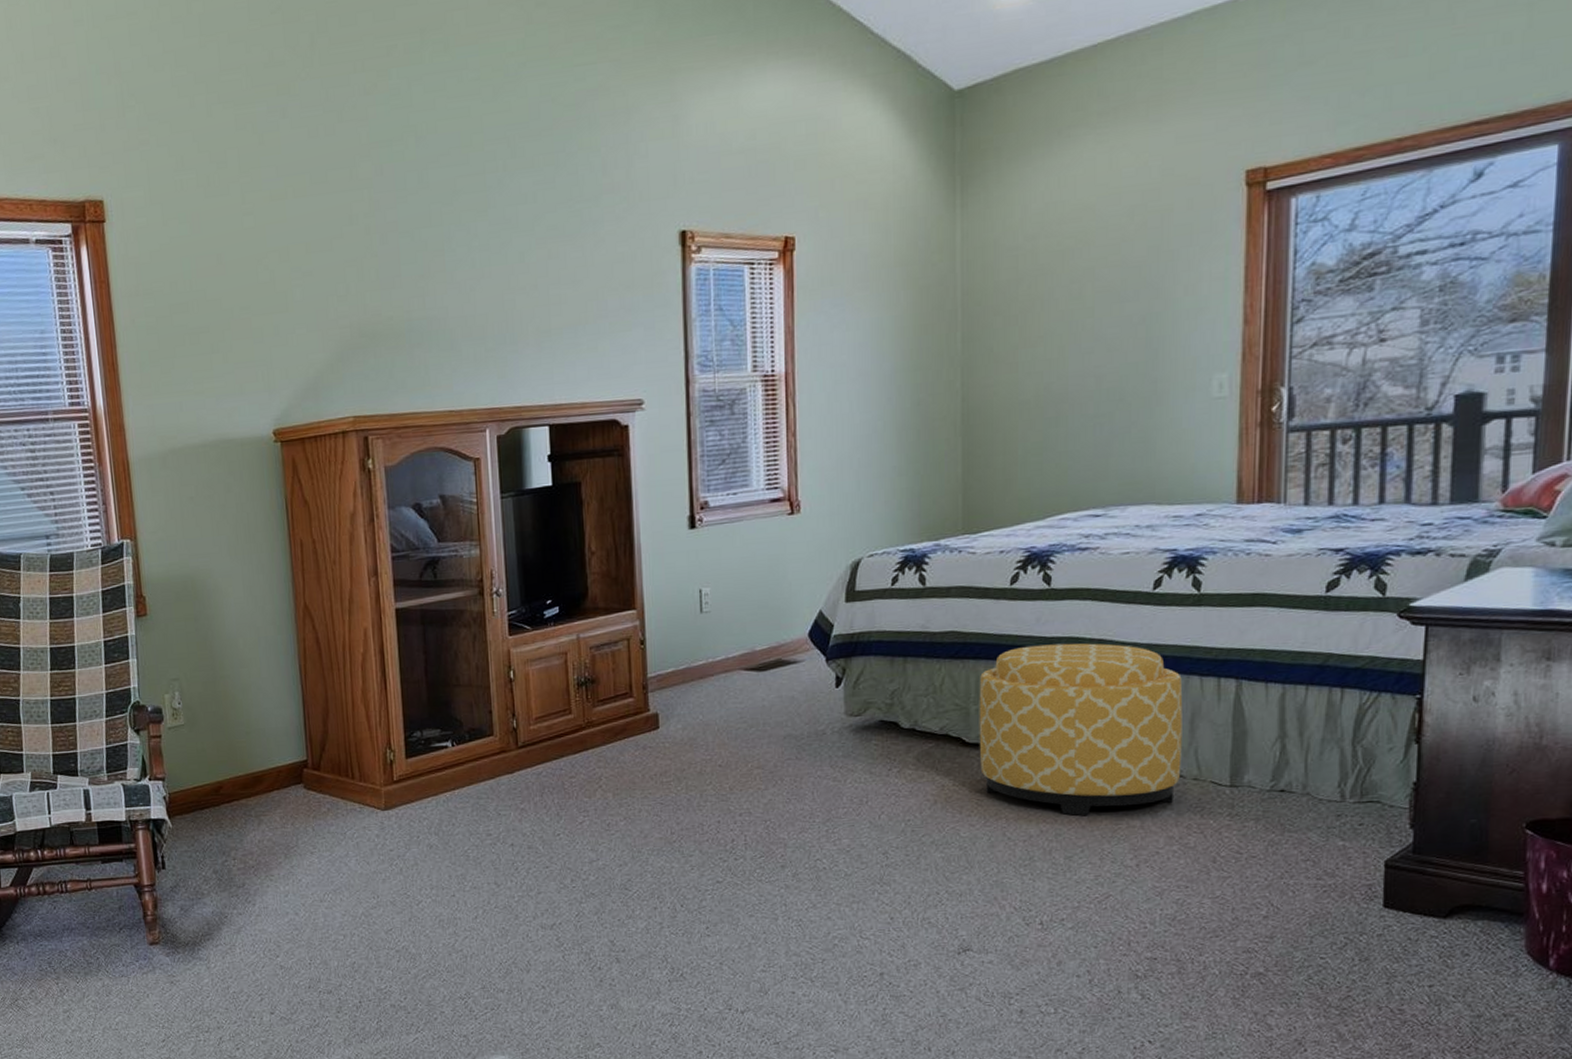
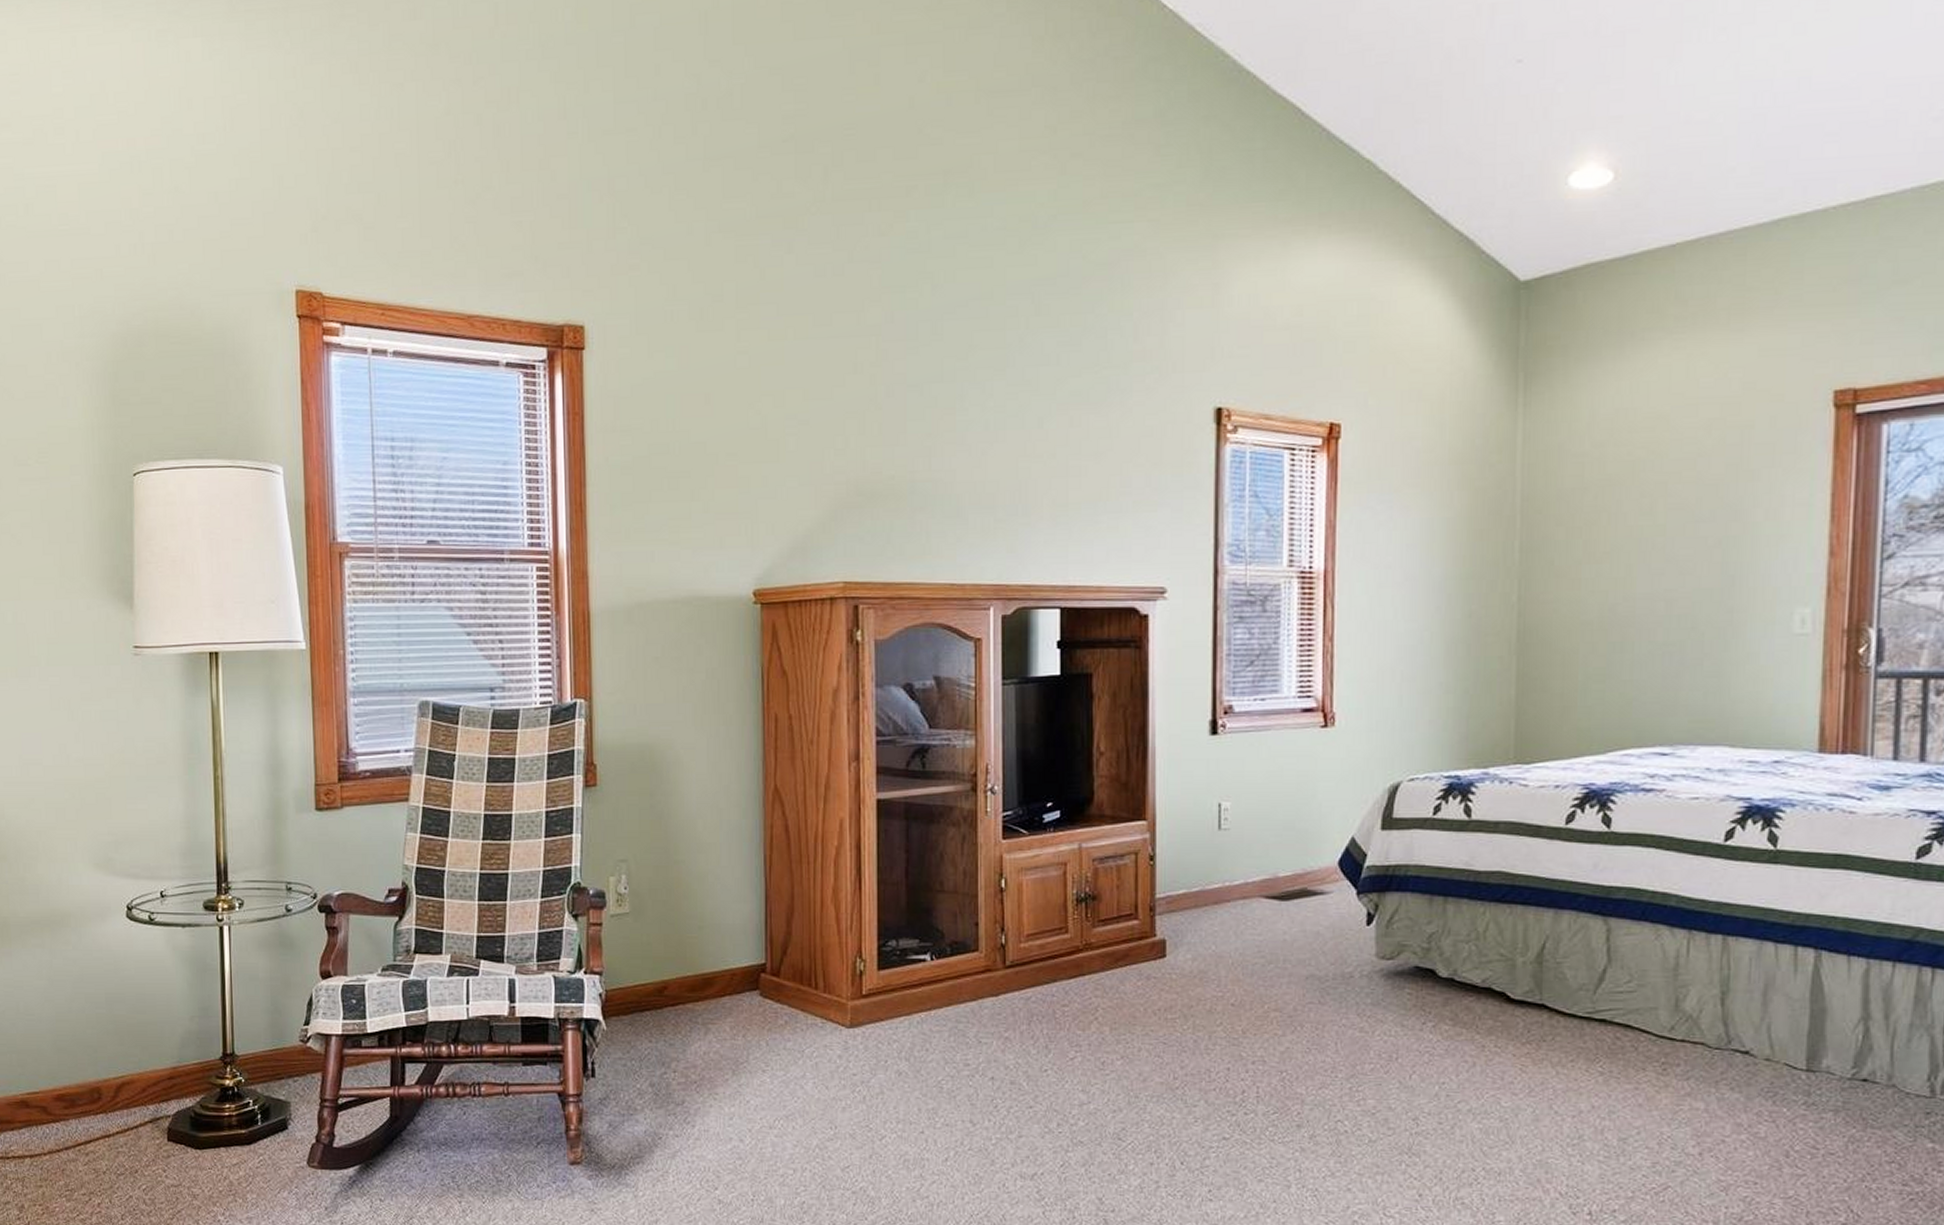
ottoman: present [979,643,1183,816] -> none [1525,894,1755,1093]

